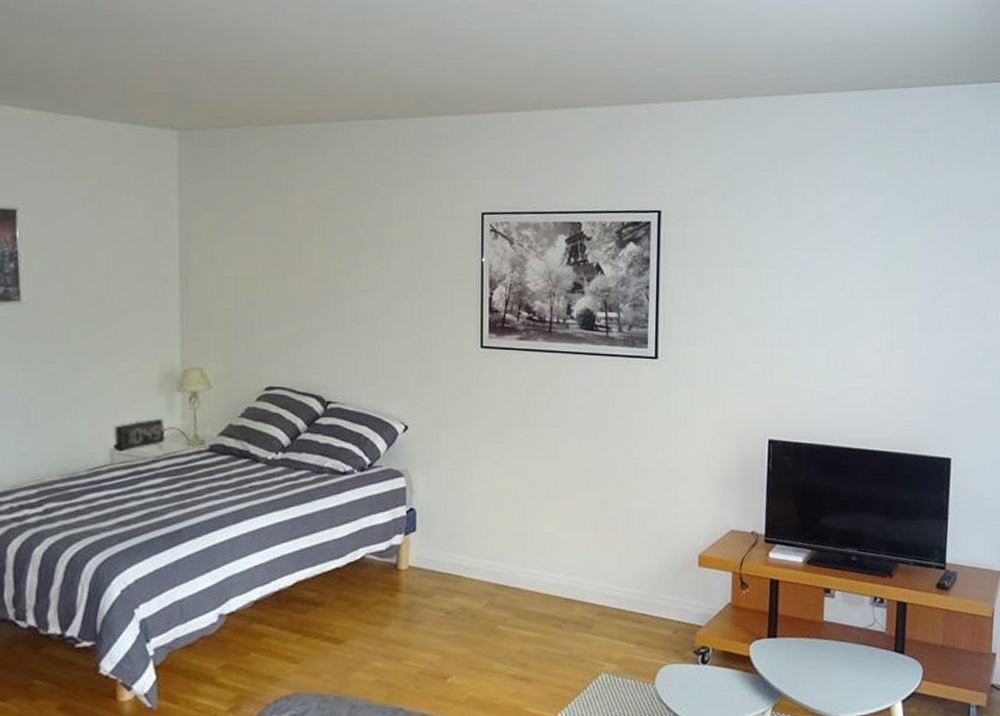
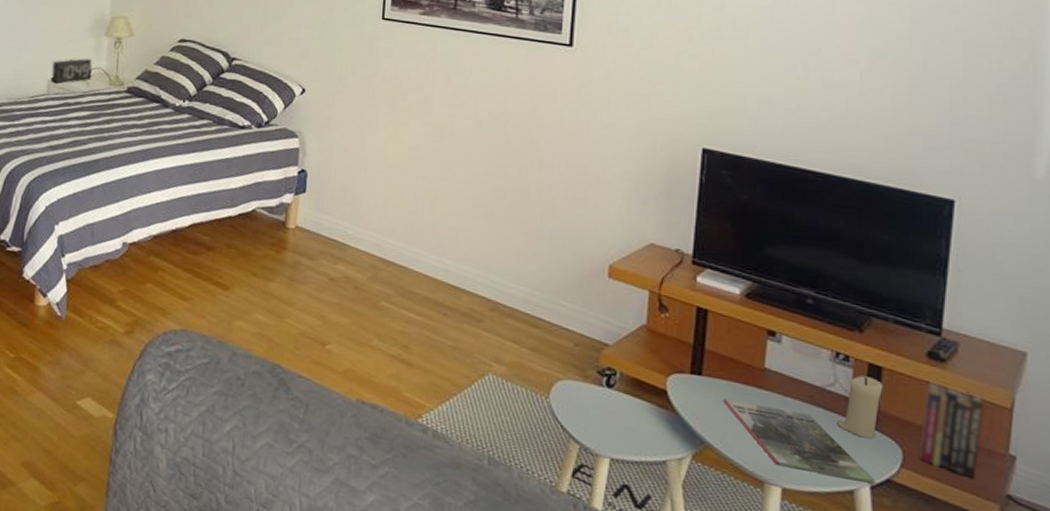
magazine: none [793,652,905,700] -> present [723,398,876,484]
candle: none [877,612,908,663] -> present [837,375,884,439]
books: none [934,606,976,678] -> present [920,381,985,480]

